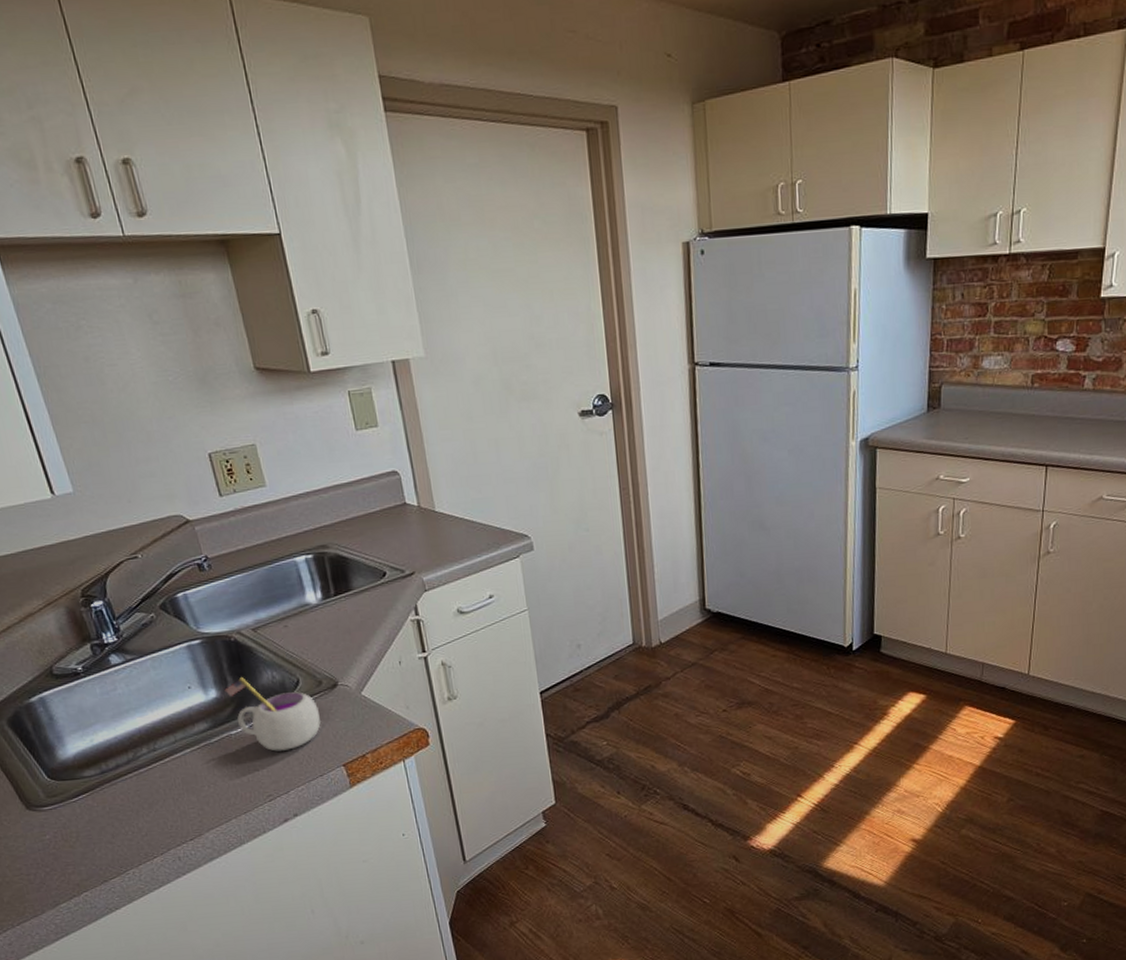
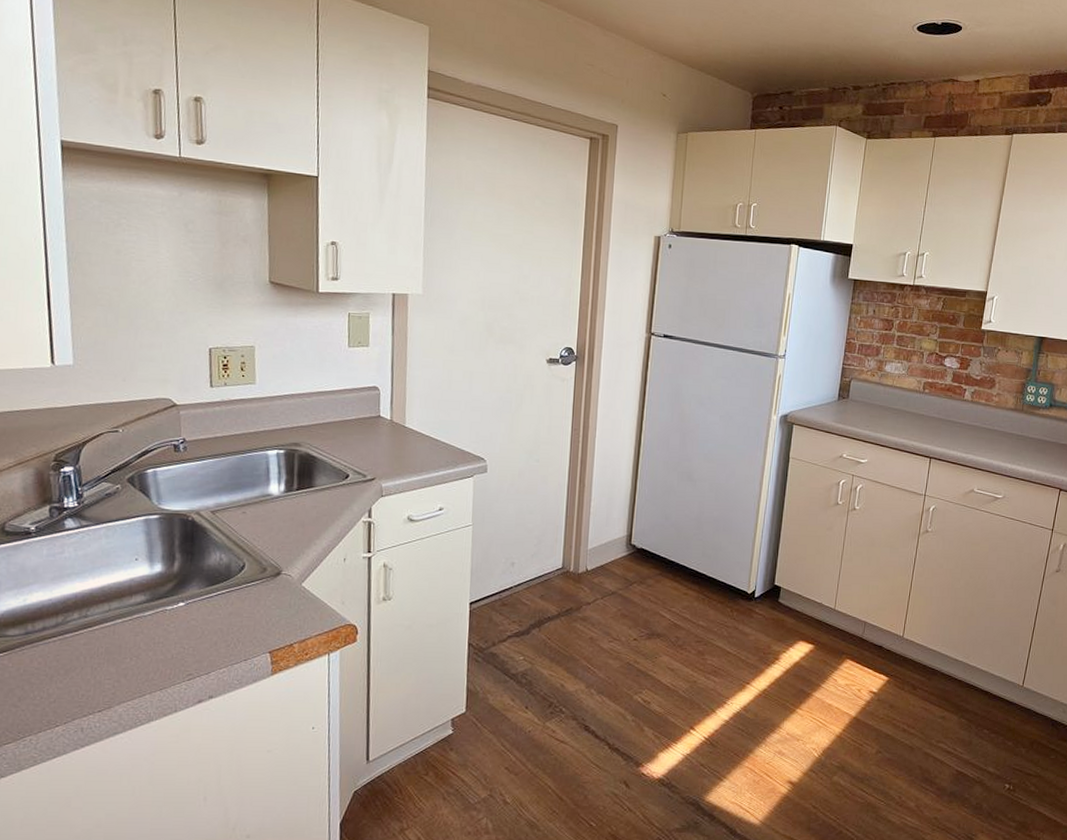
mug: present [224,676,321,752] -> none [170,555,257,632]

